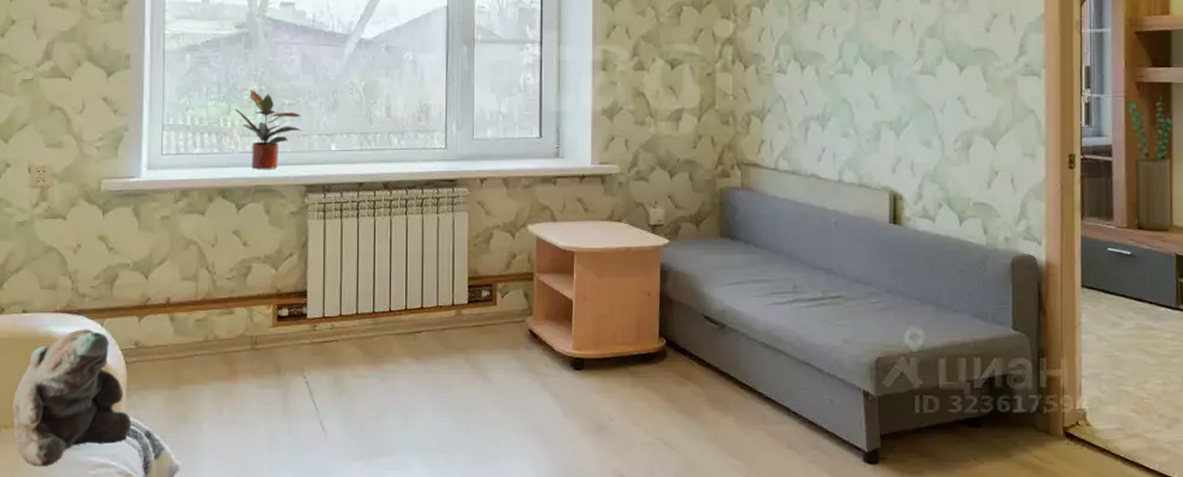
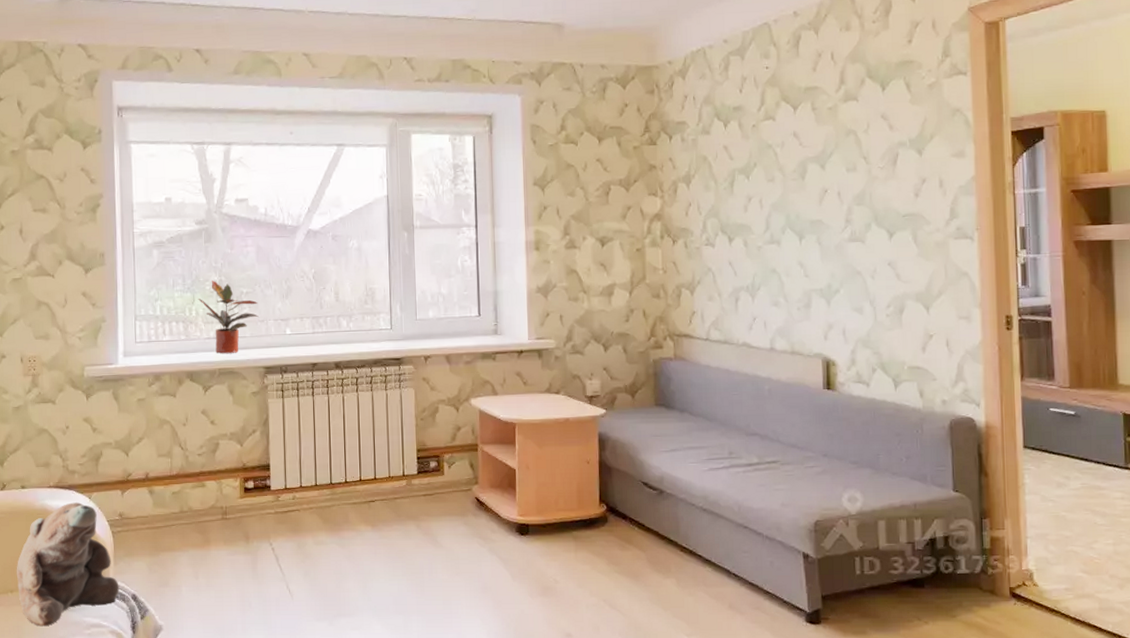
vase: present [1126,96,1173,231] -> none [1064,253,1117,390]

